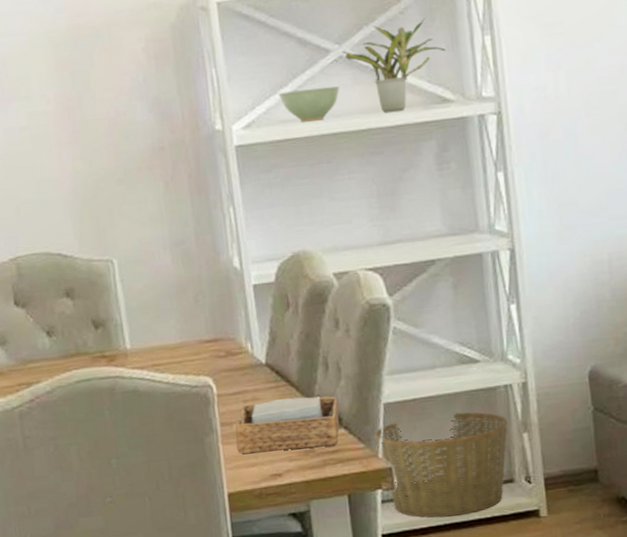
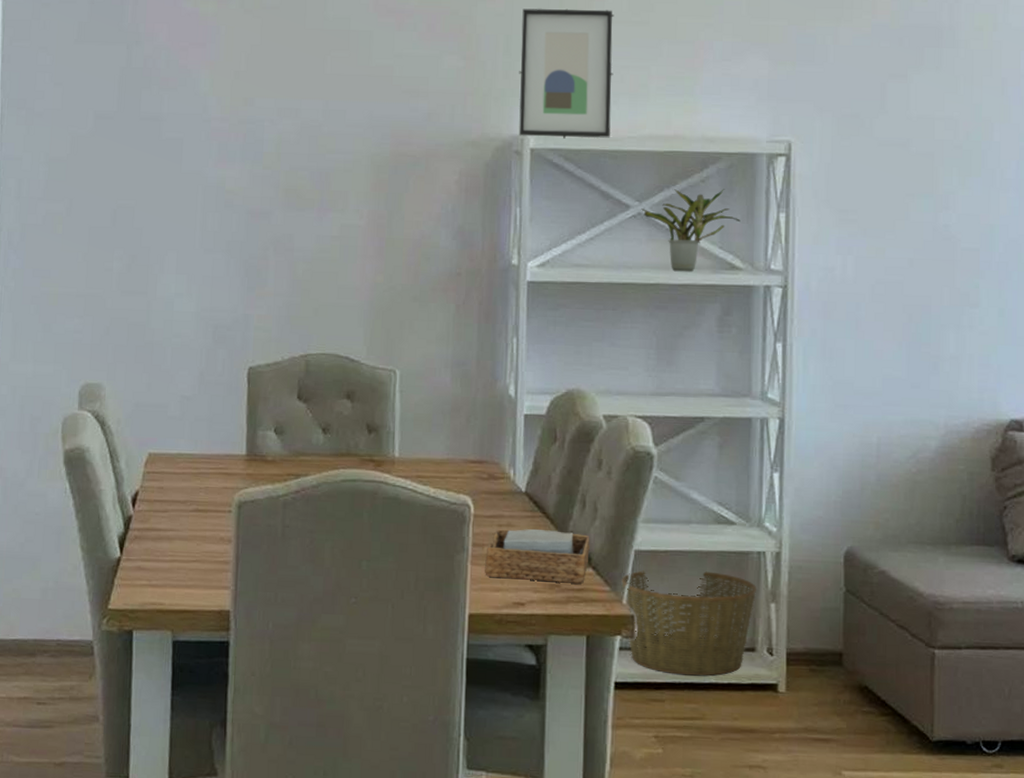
bowl: present [278,86,340,123] -> none [575,238,634,270]

